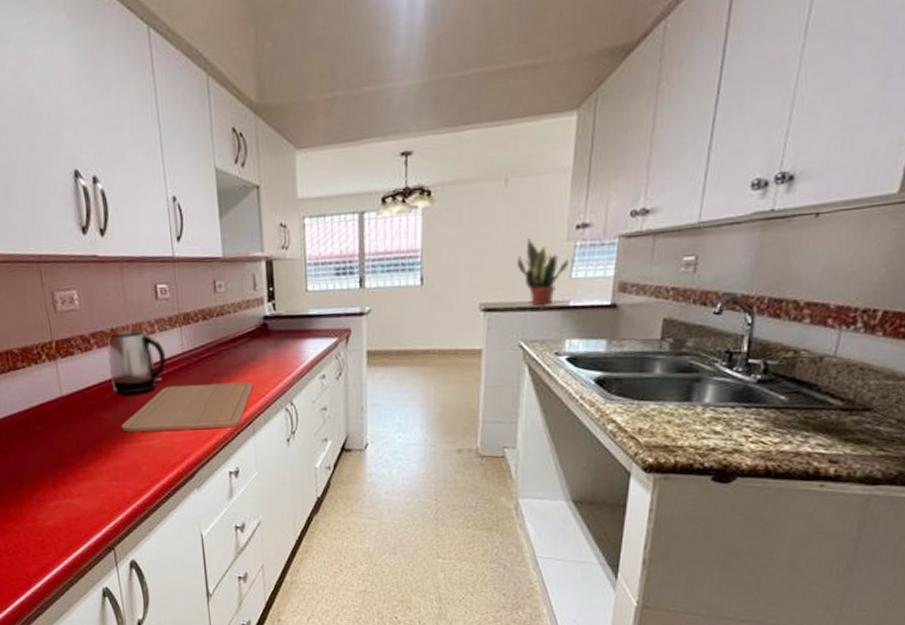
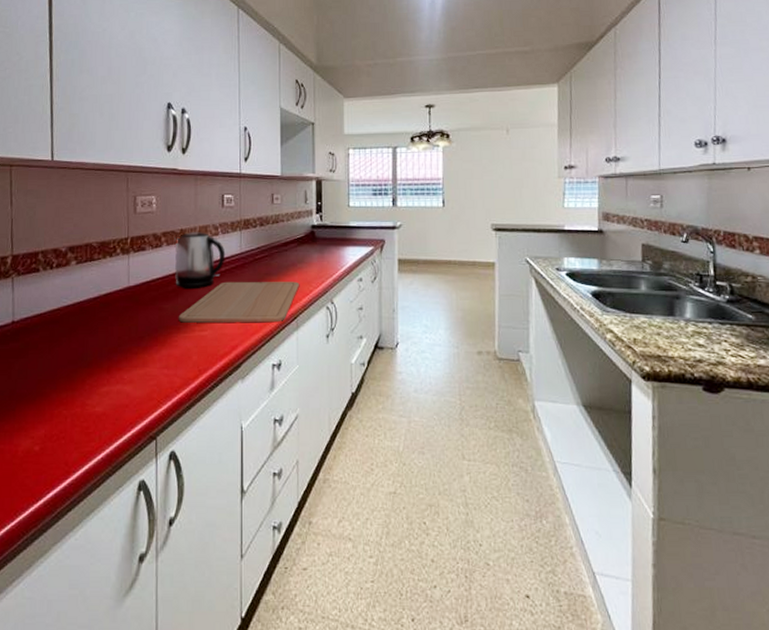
potted plant: present [516,239,570,308] -> none [519,175,562,230]

